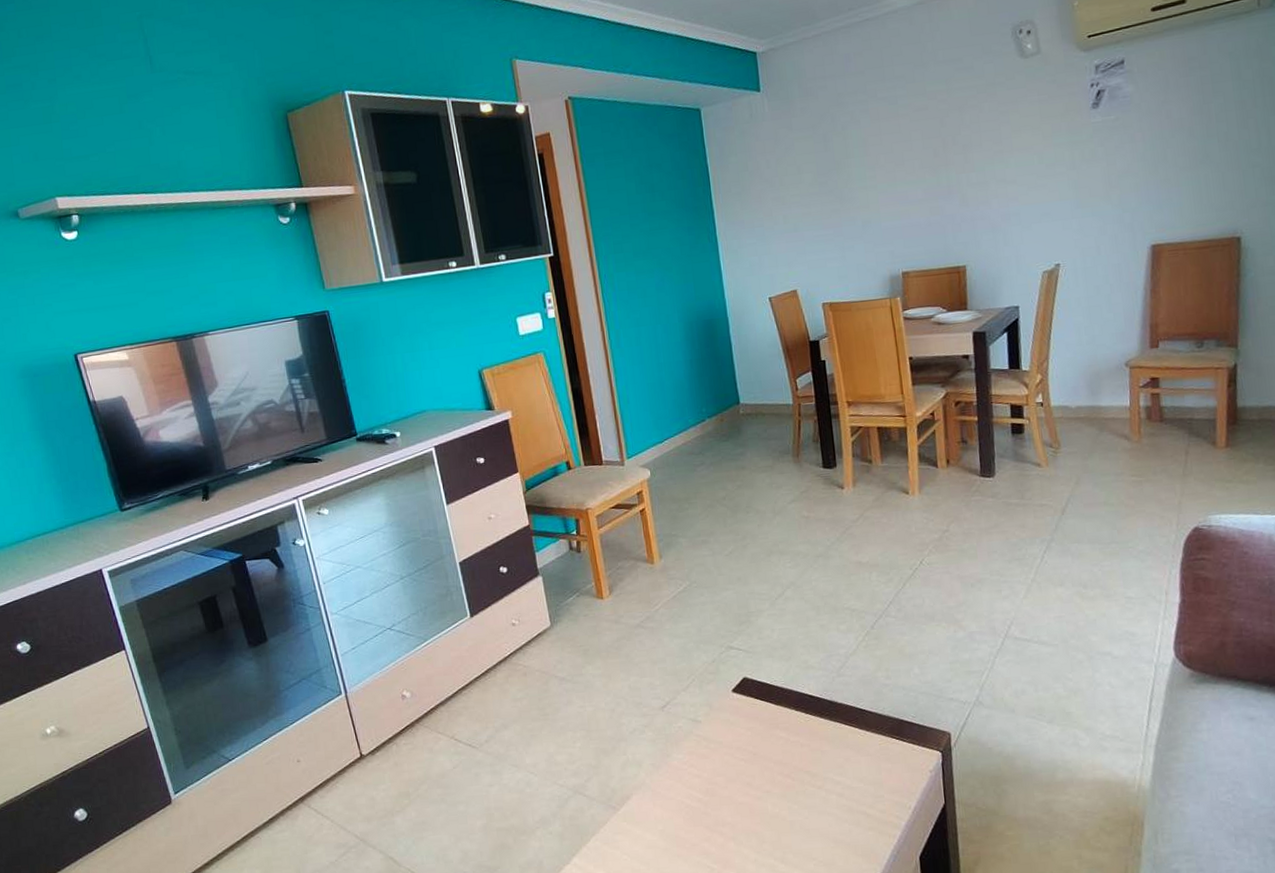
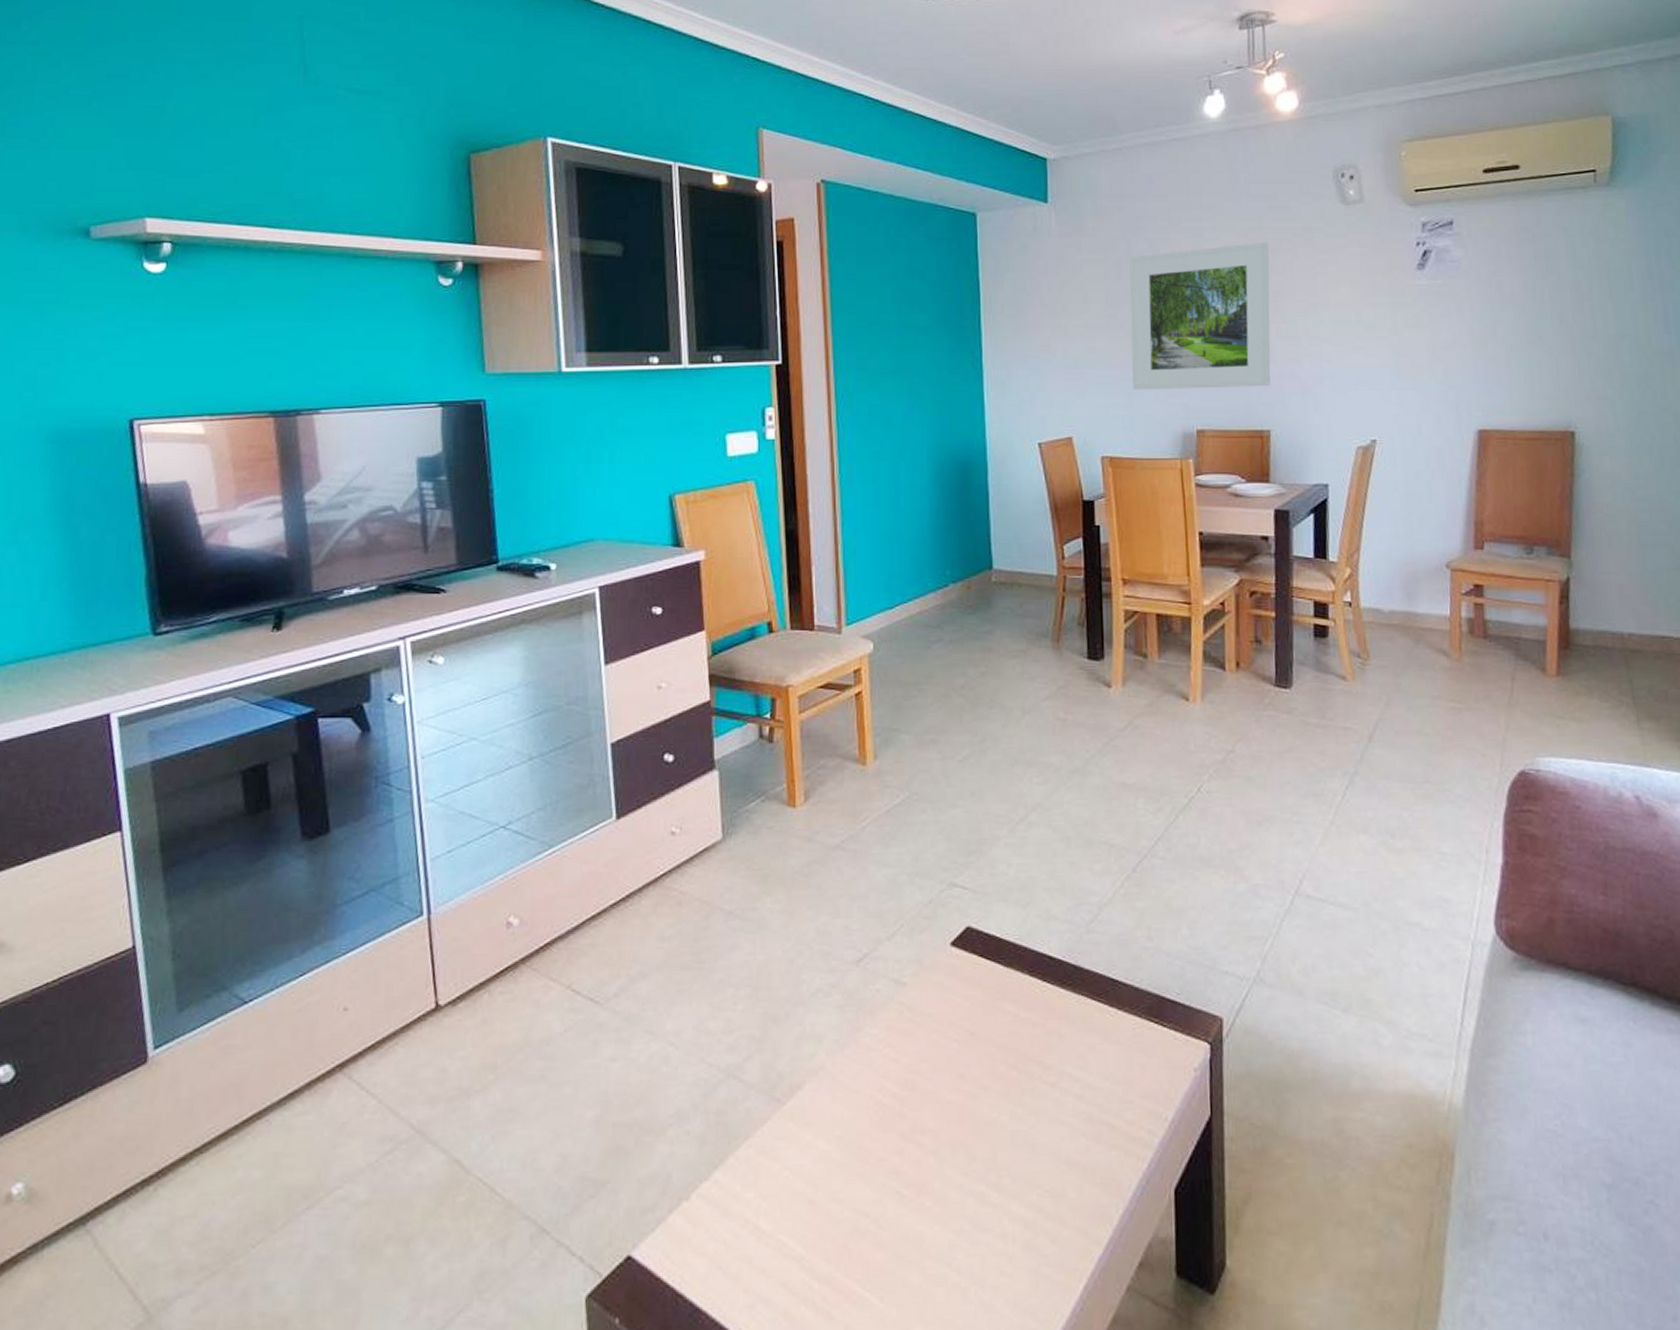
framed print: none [834,101,964,245] -> present [1129,242,1271,390]

